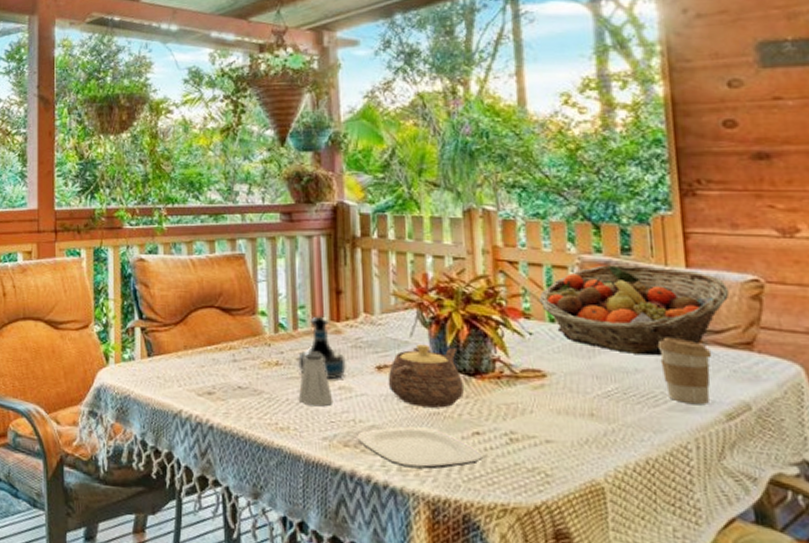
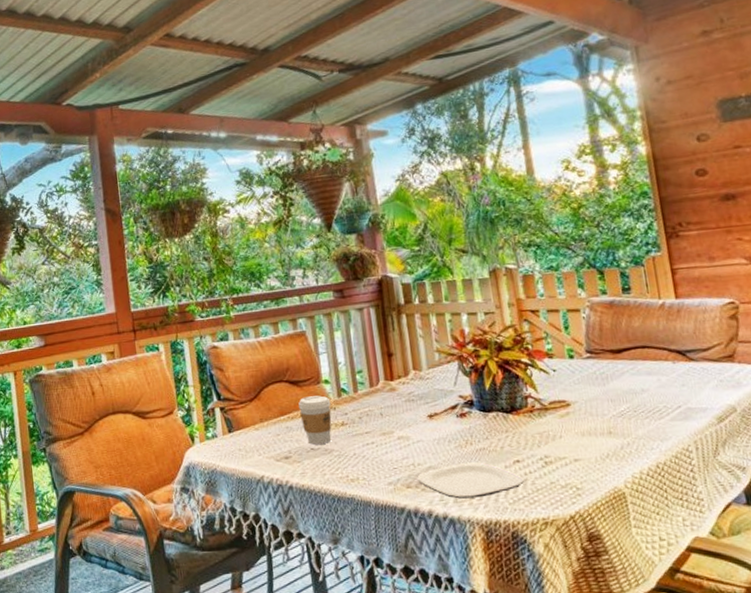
coffee cup: none [229,327,266,383] -> present [298,395,332,445]
tequila bottle: present [298,316,346,380] -> none [360,377,403,432]
saltshaker: present [298,353,334,407] -> none [363,410,395,457]
teapot: present [387,344,464,408] -> none [438,390,504,445]
fruit basket: present [539,265,730,356] -> none [559,301,712,377]
coffee cup: present [657,337,711,404] -> none [658,358,703,413]

